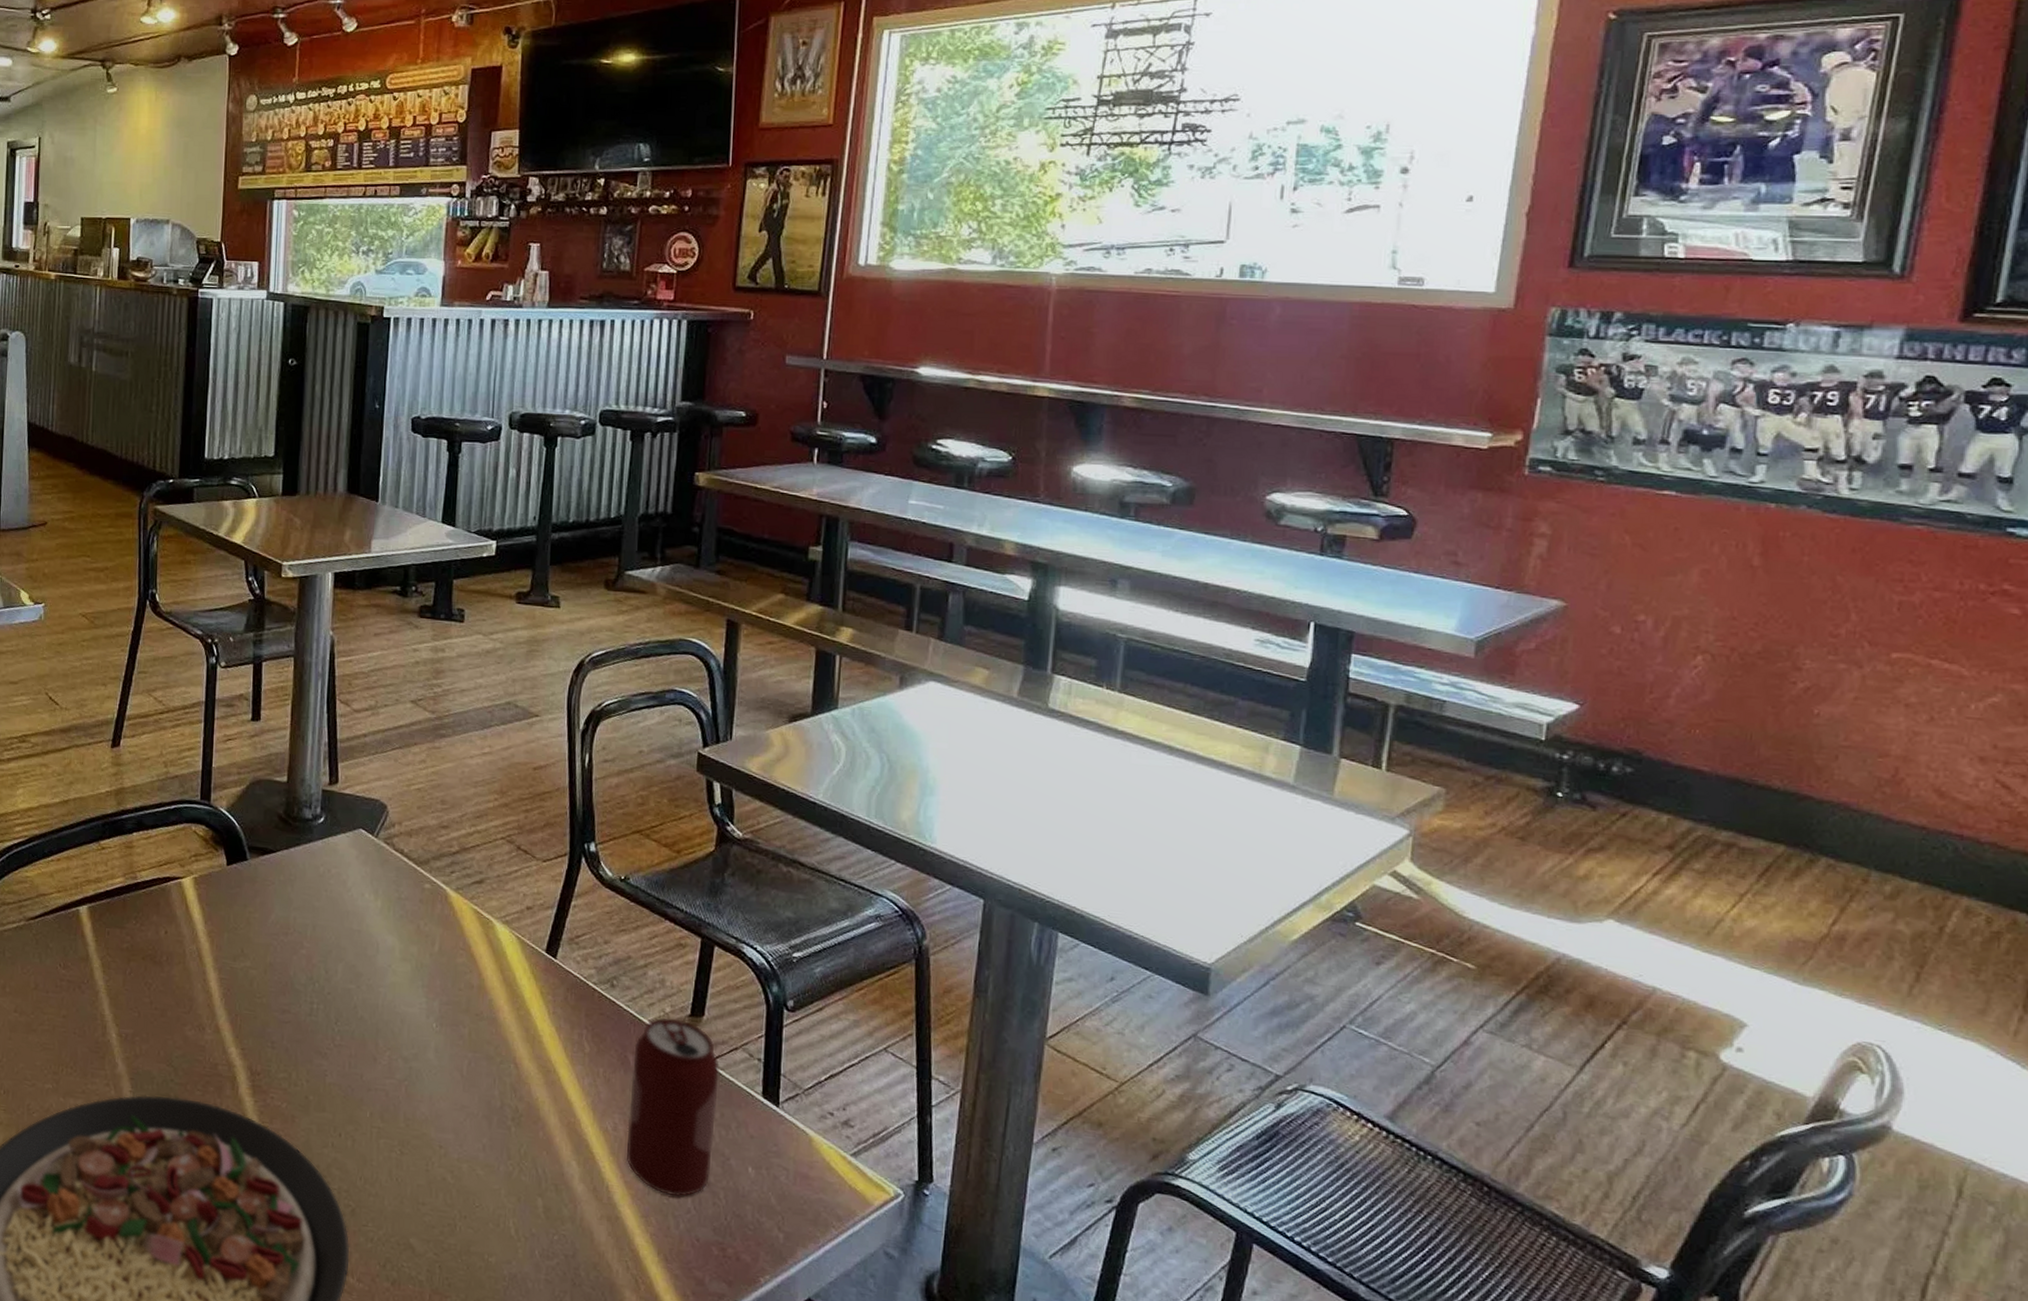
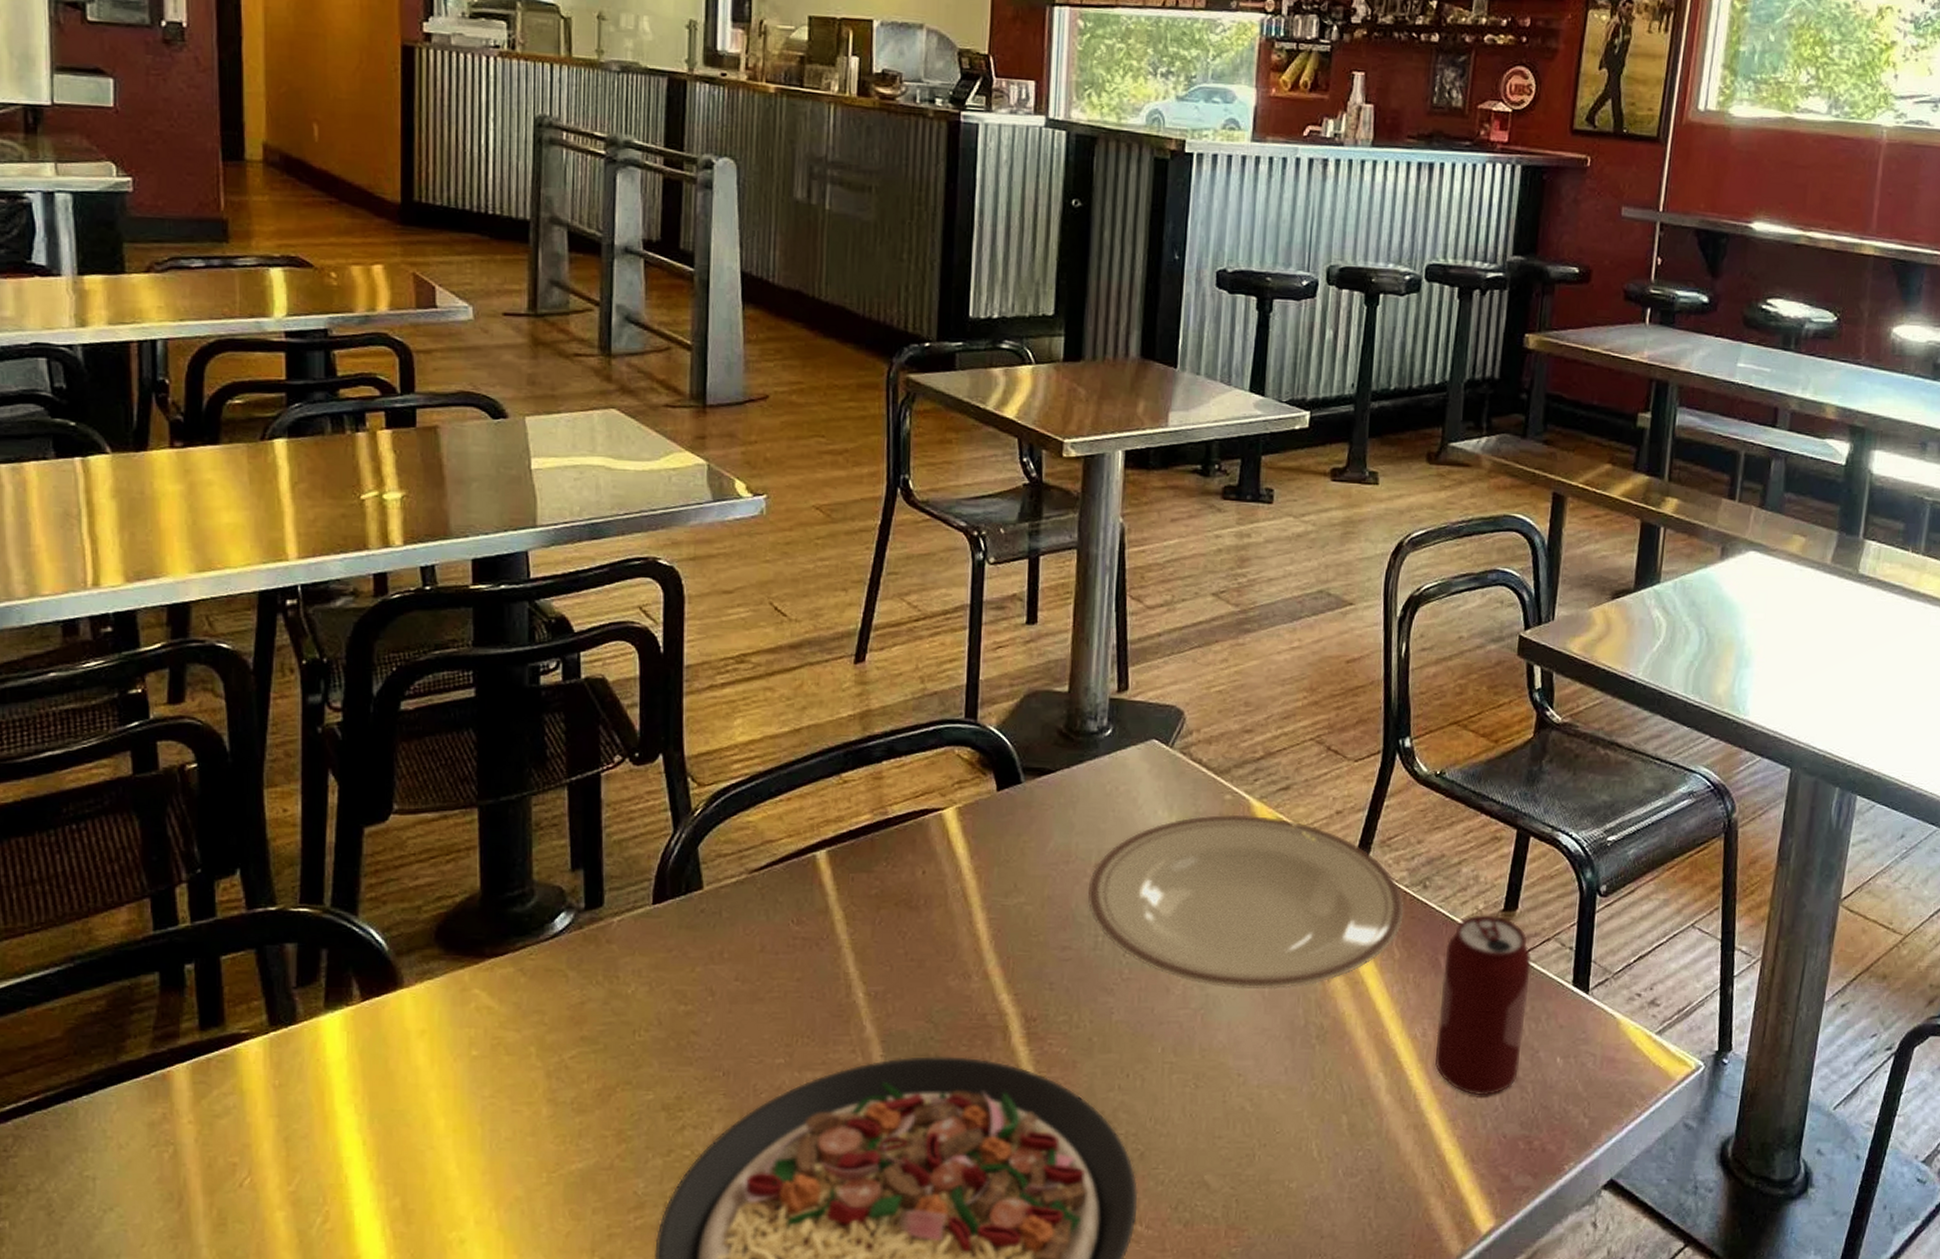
plate: none [303,901,593,1070] -> present [1087,814,1405,990]

